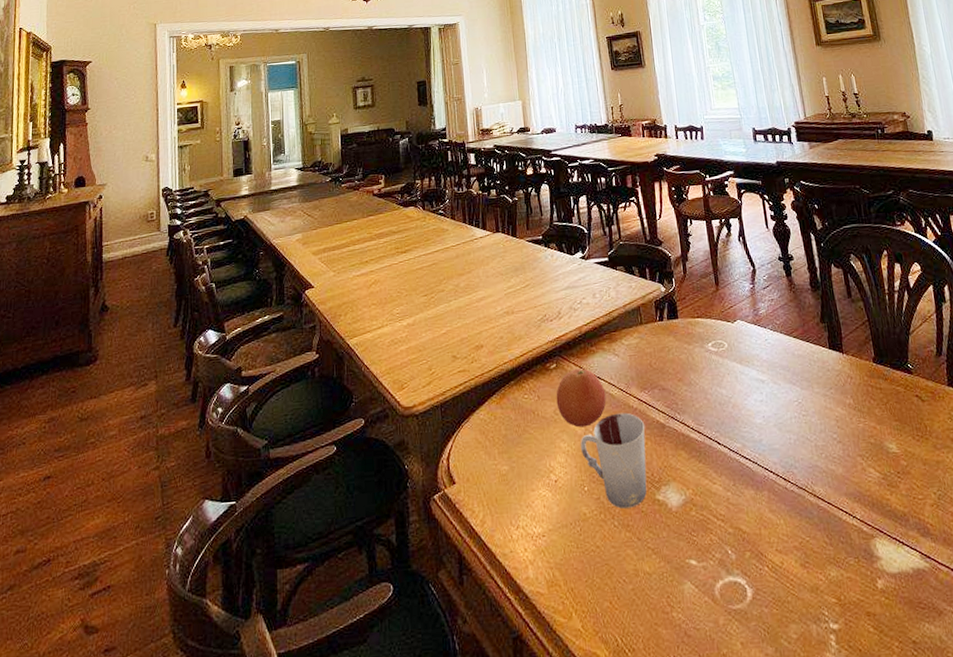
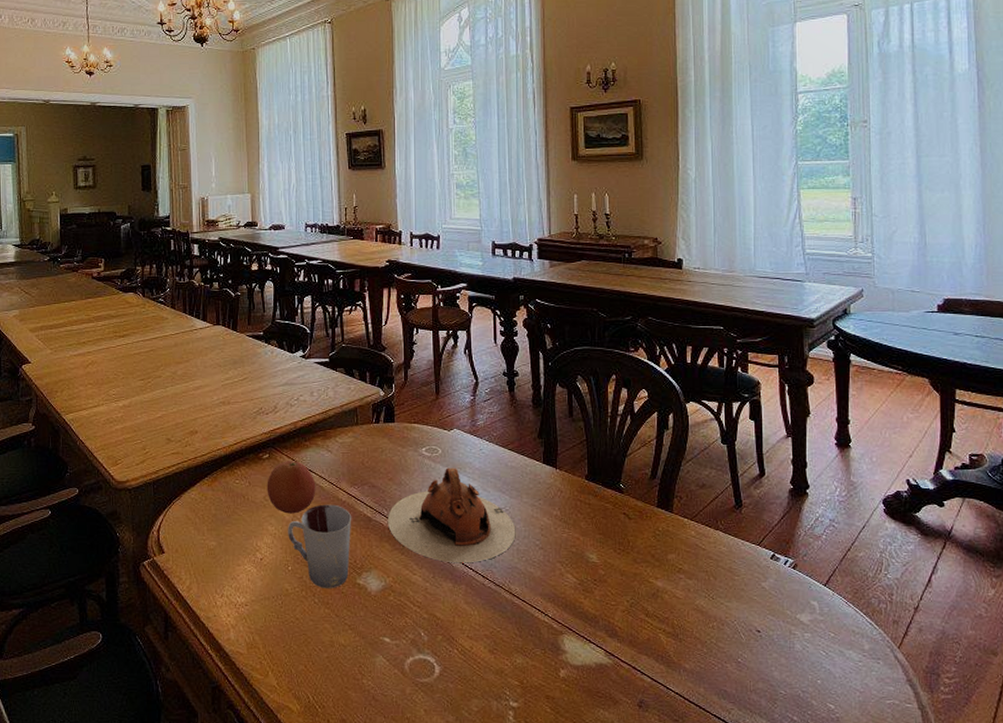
teapot: none [680,361,812,467] -> present [387,468,516,563]

